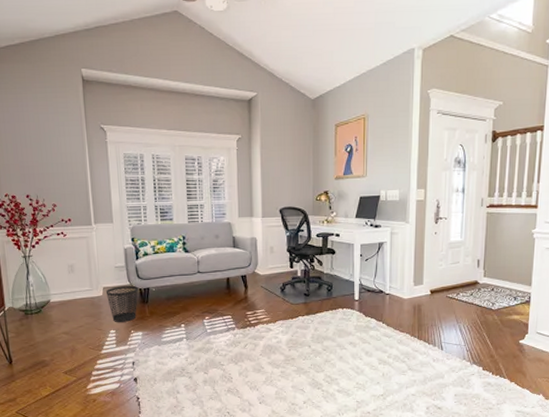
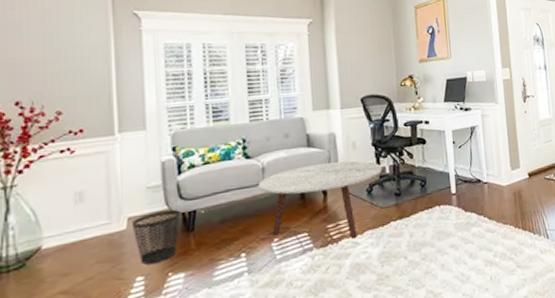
coffee table: none [194,262,294,325] -> present [258,160,382,238]

